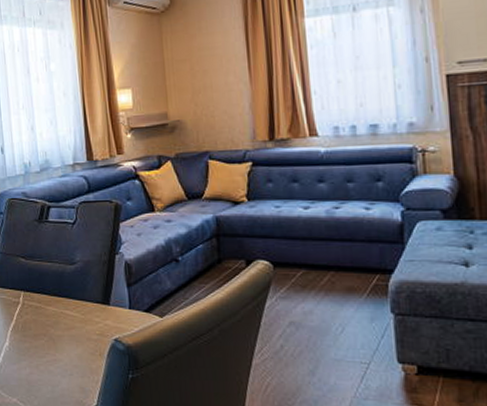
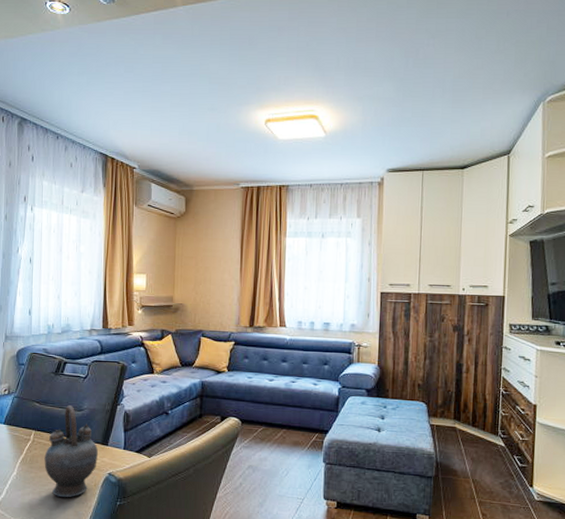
teapot: none [37,258,100,372] -> present [44,405,98,498]

